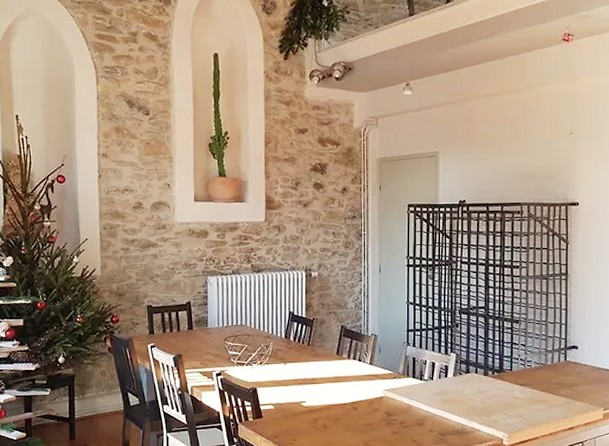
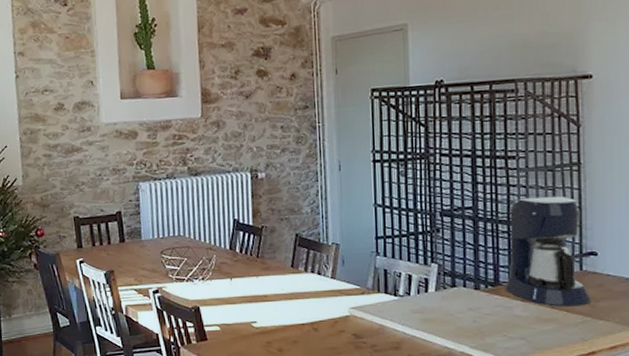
coffee maker: none [507,299,573,390] -> present [504,196,592,307]

